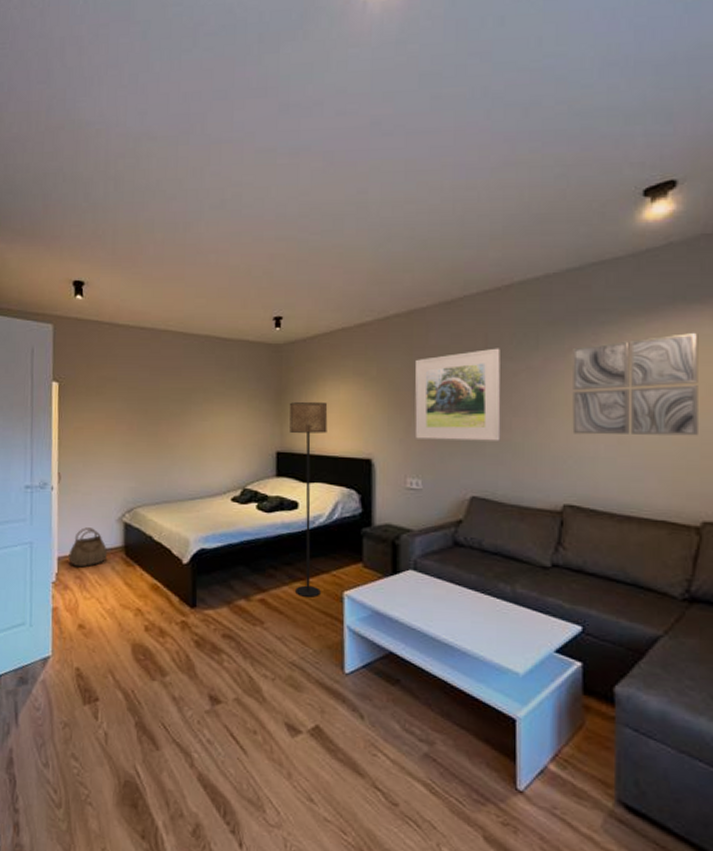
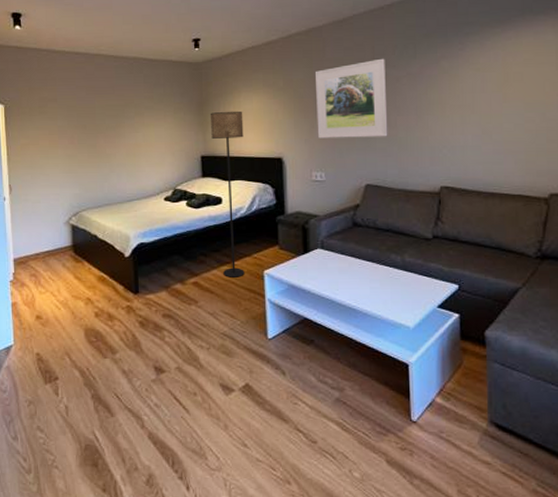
basket: present [68,527,108,568] -> none [23,231,59,266]
wall art: present [572,332,698,436] -> none [444,38,545,128]

